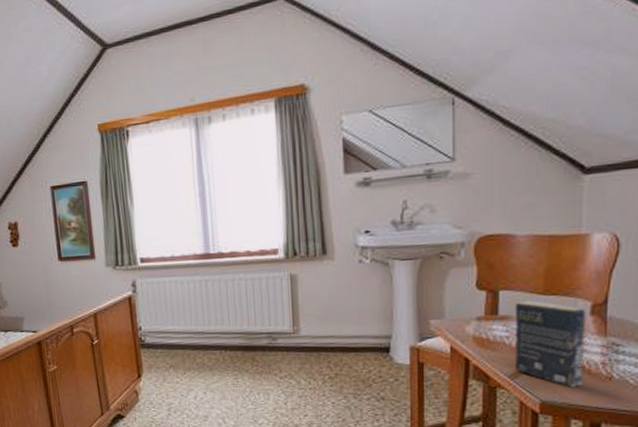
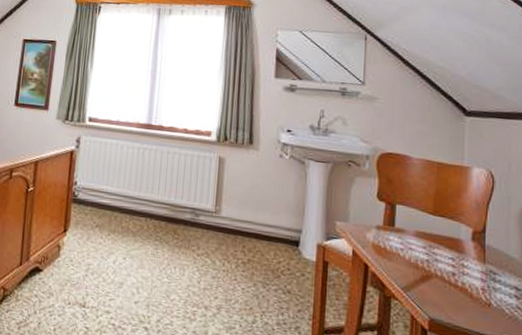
book: present [514,300,586,387] -> none [408,217,468,309]

